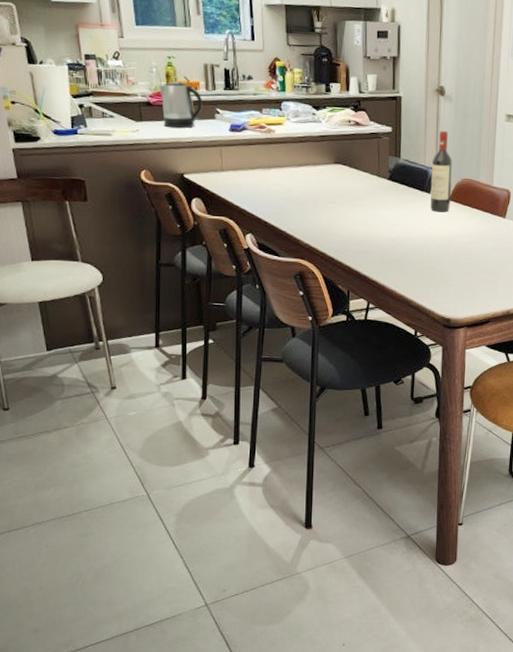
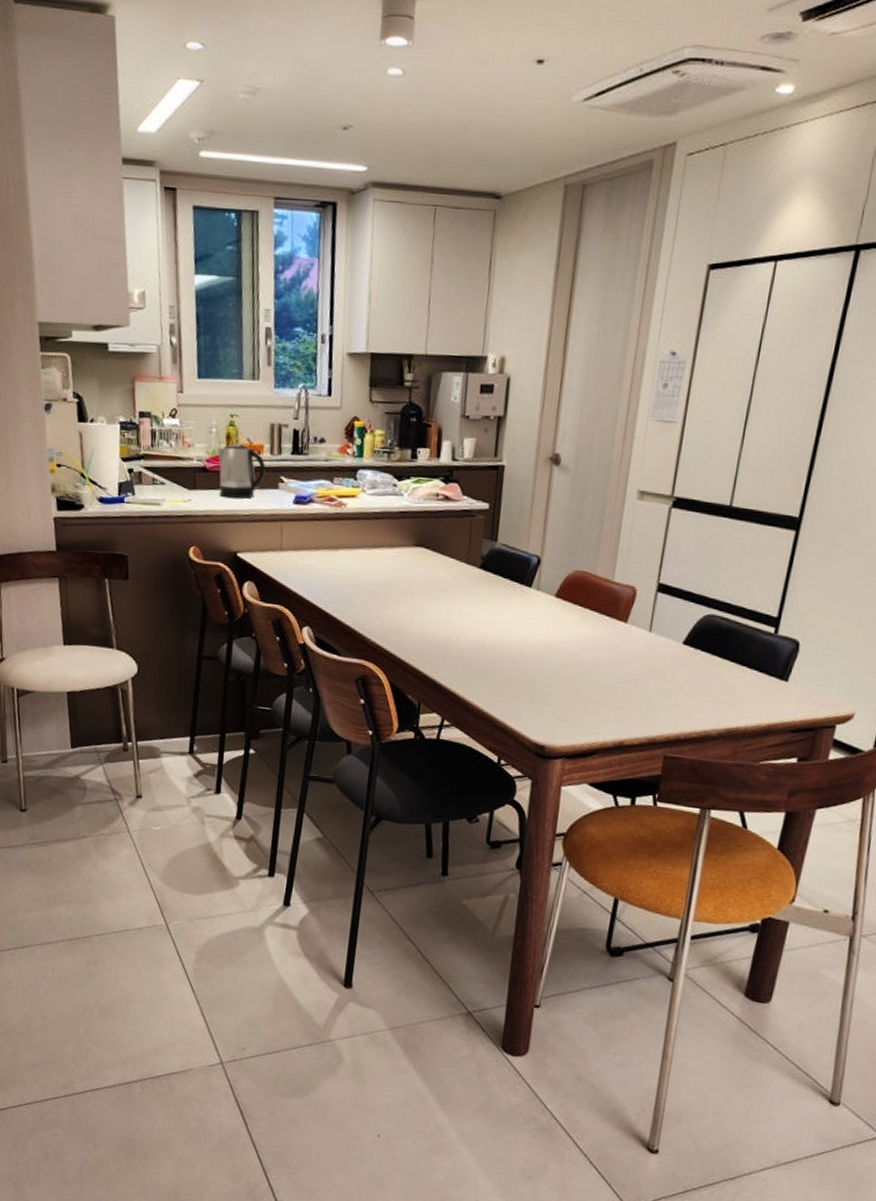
wine bottle: present [430,131,452,213] -> none [530,510,564,612]

